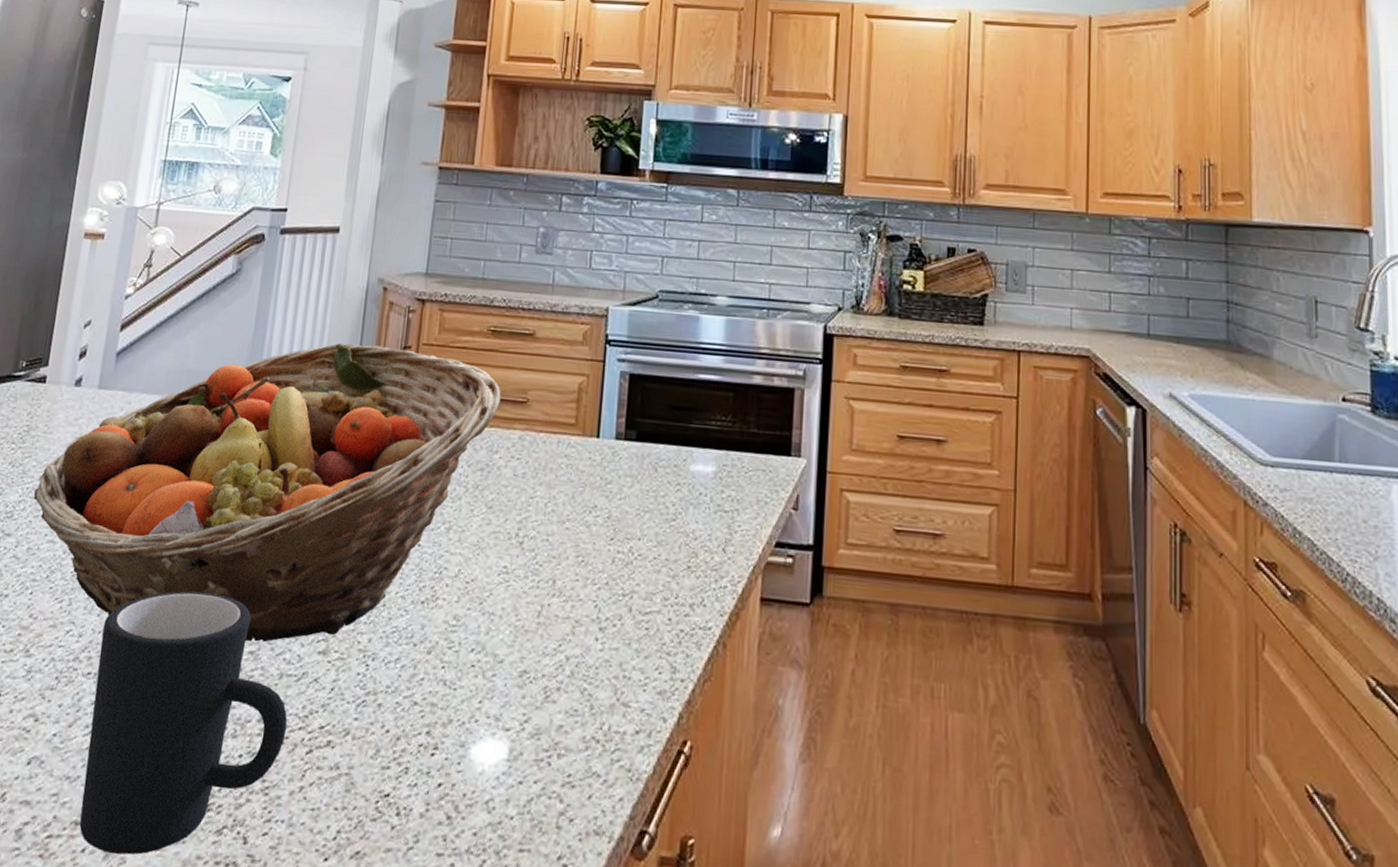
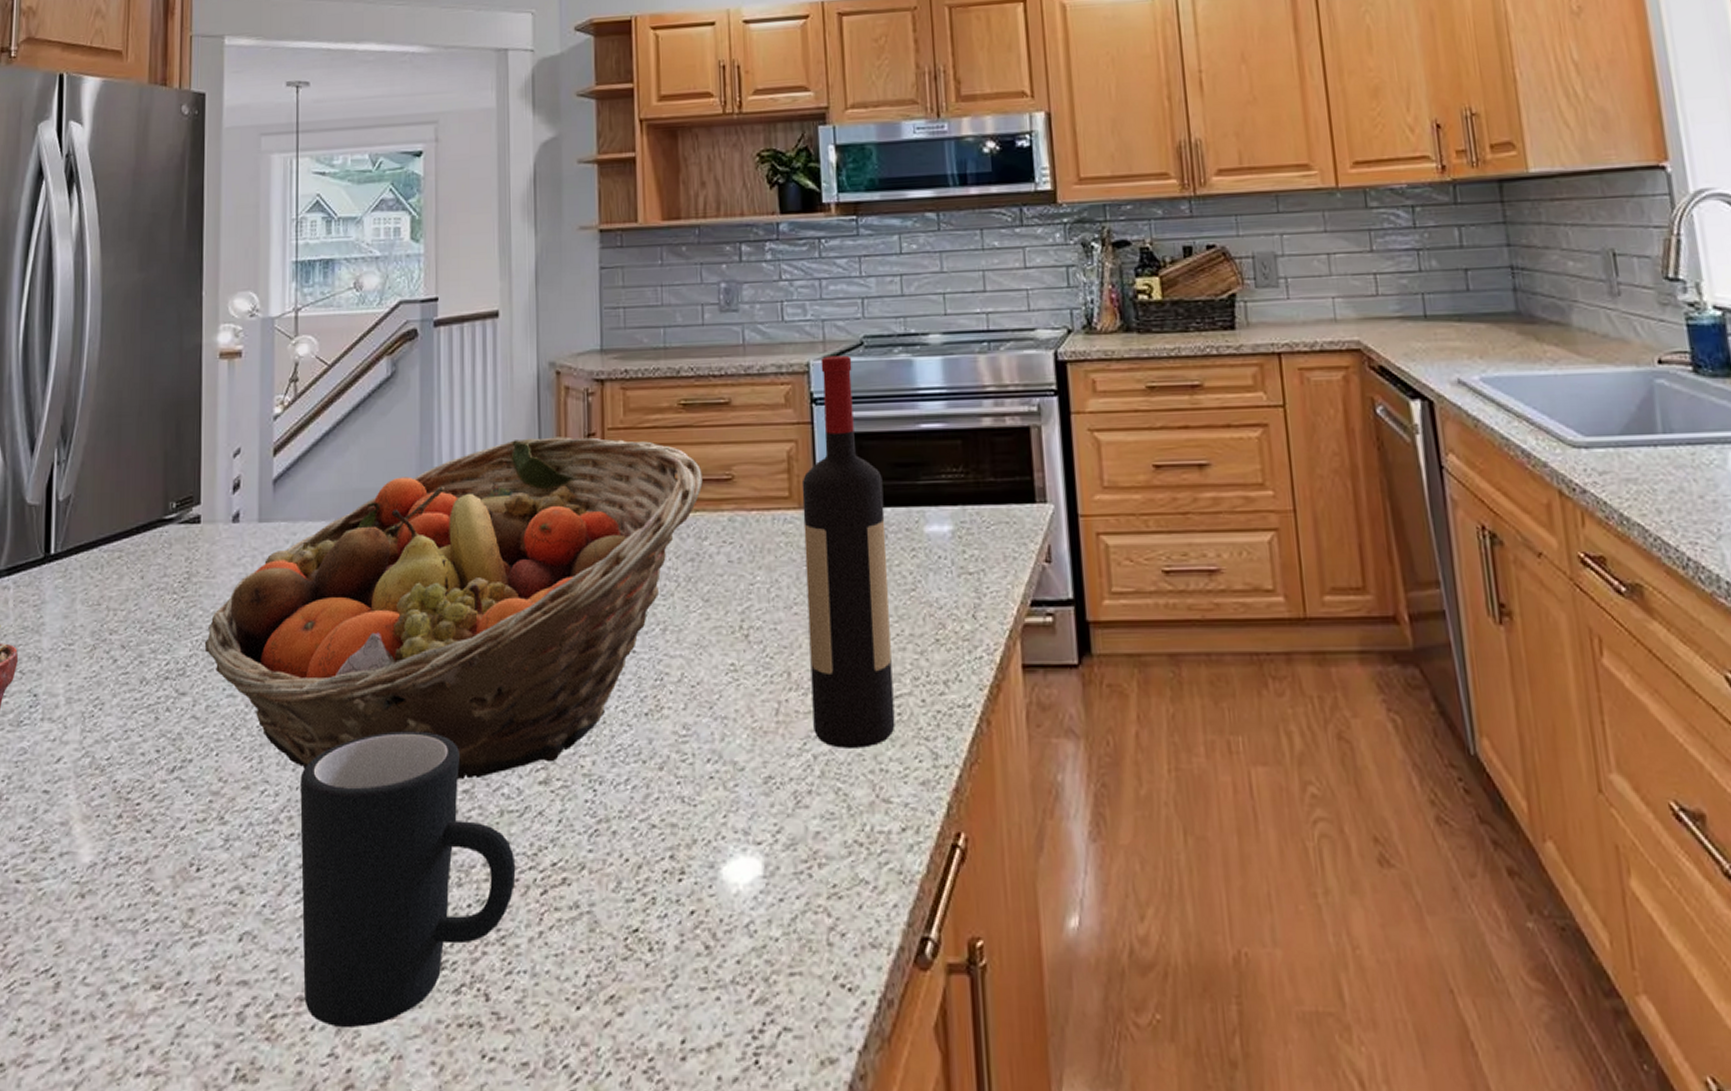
wine bottle: none [569,304,660,656] -> present [801,355,895,748]

